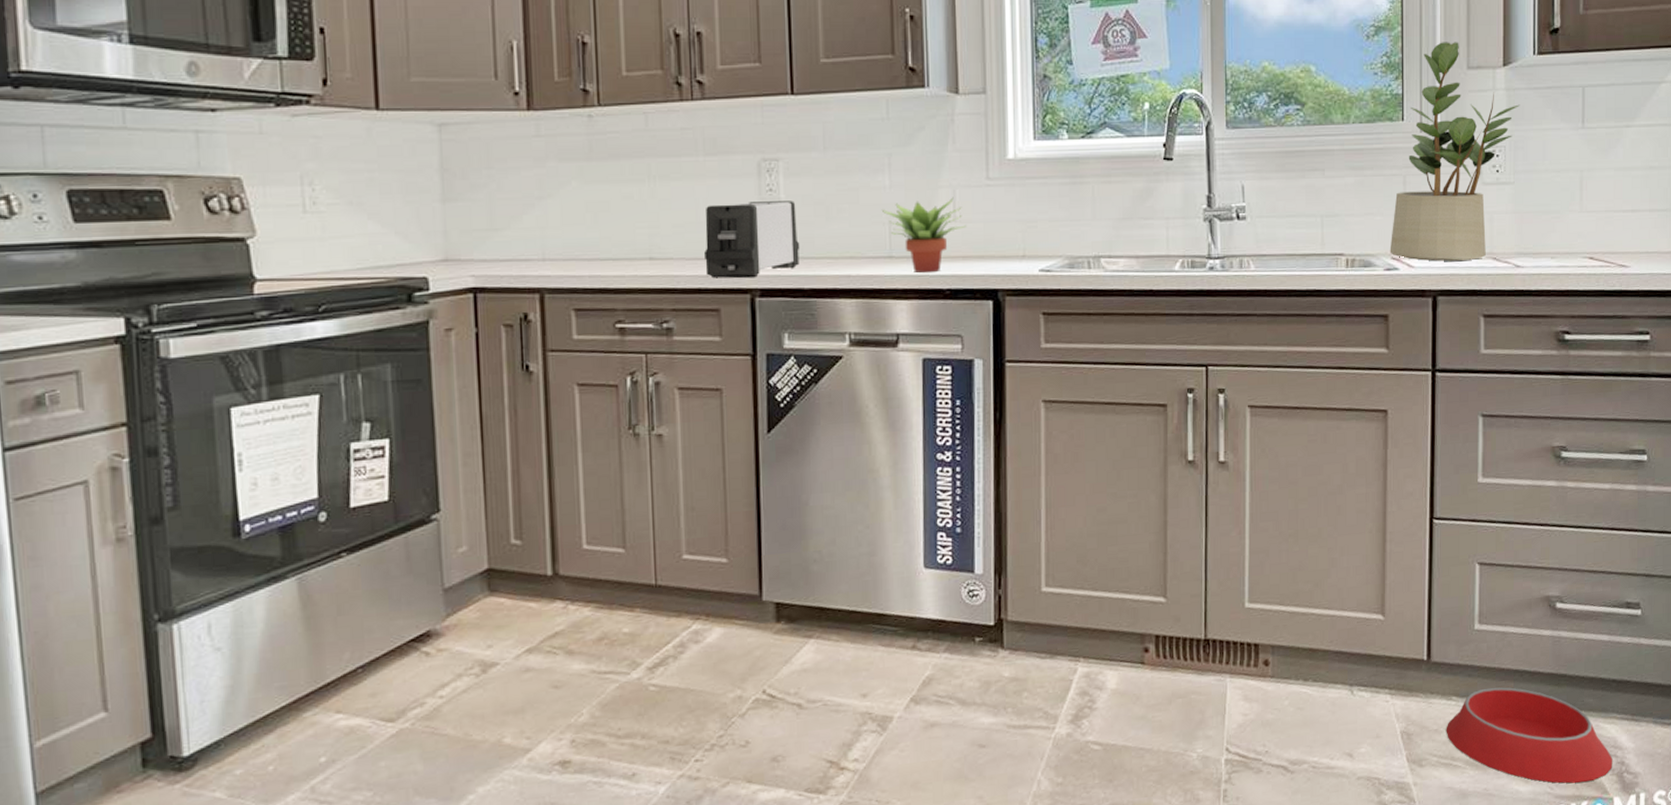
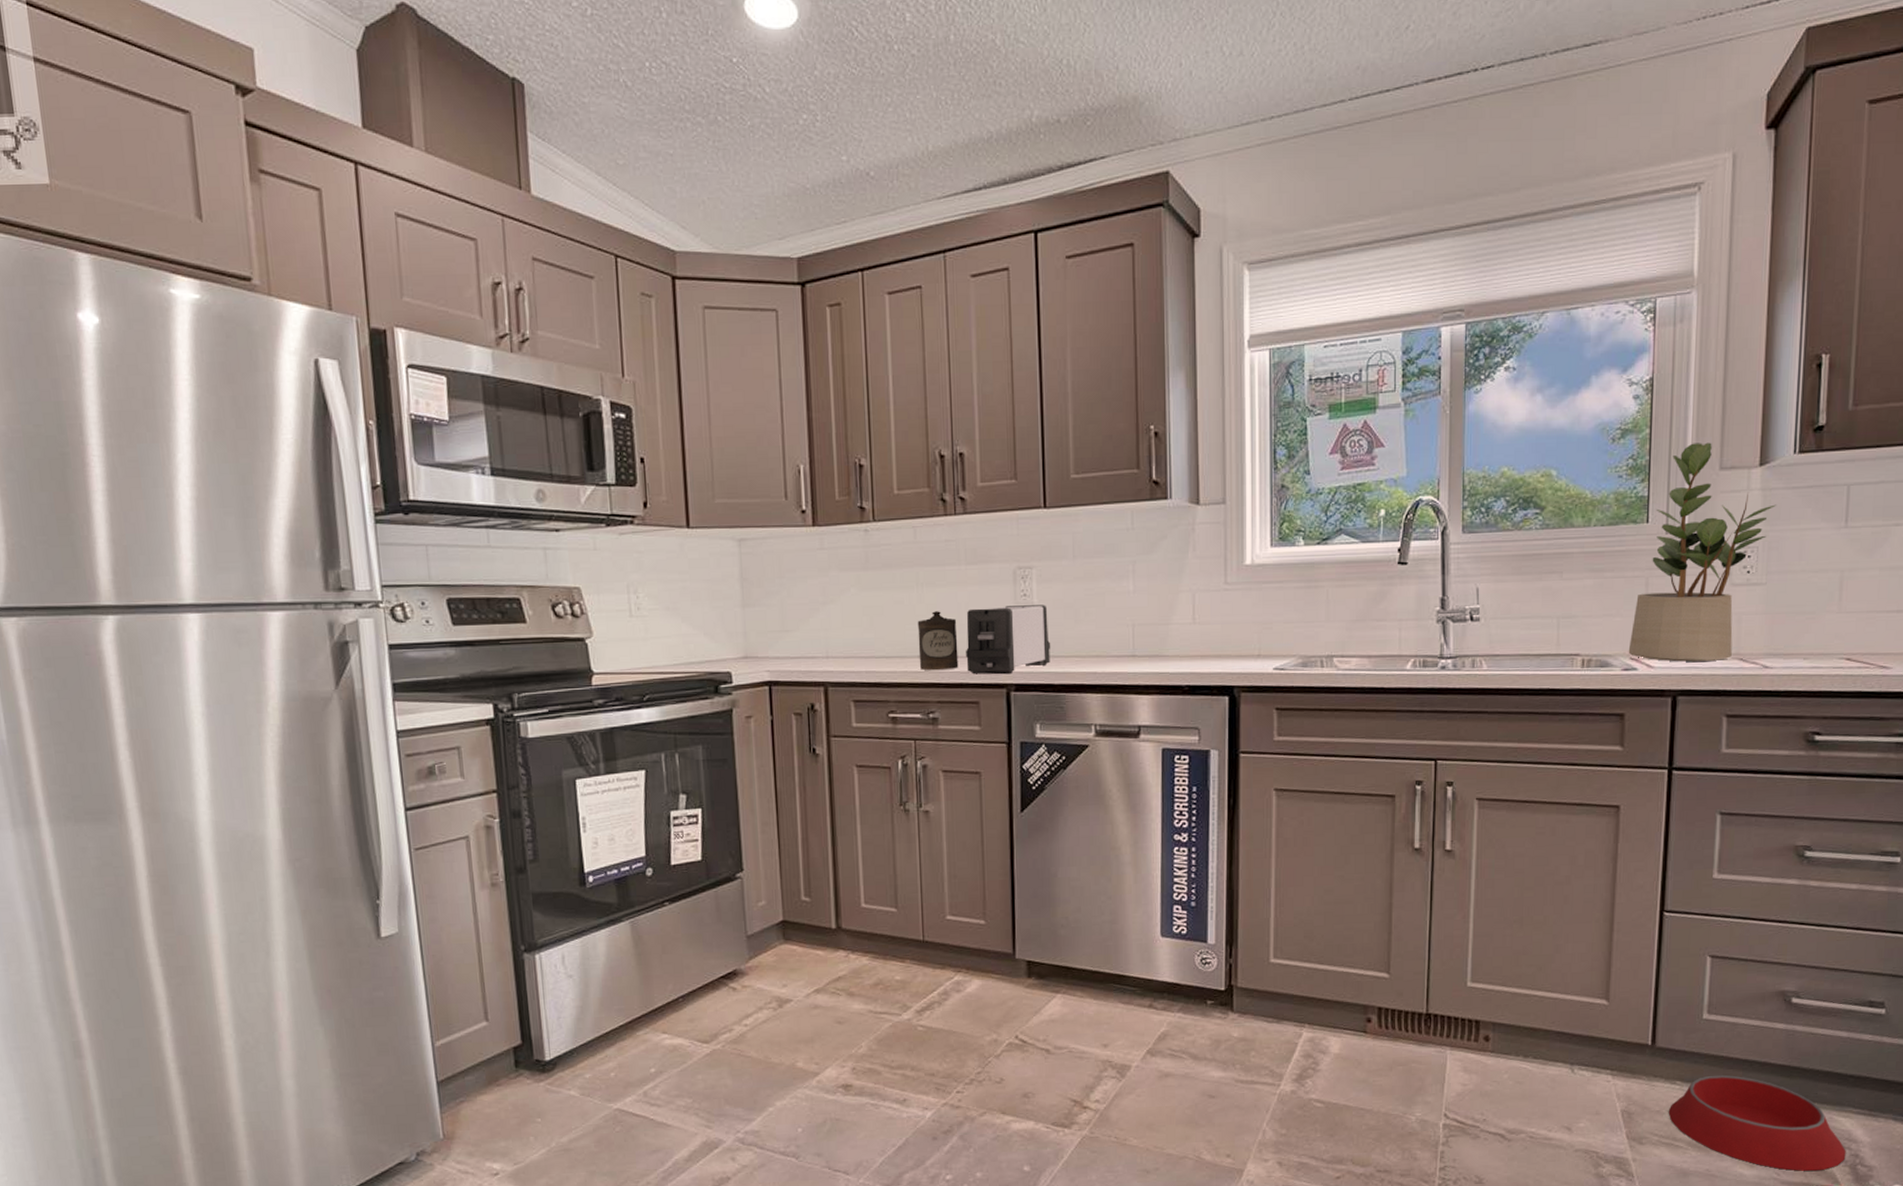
canister: none [649,207,696,275] -> present [917,611,959,671]
succulent plant: present [881,197,967,274] -> none [1125,601,1205,671]

